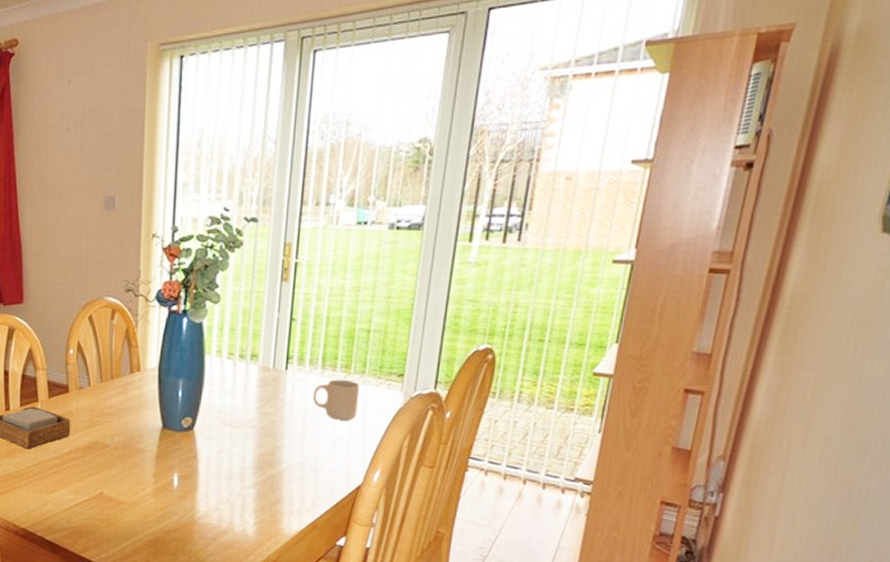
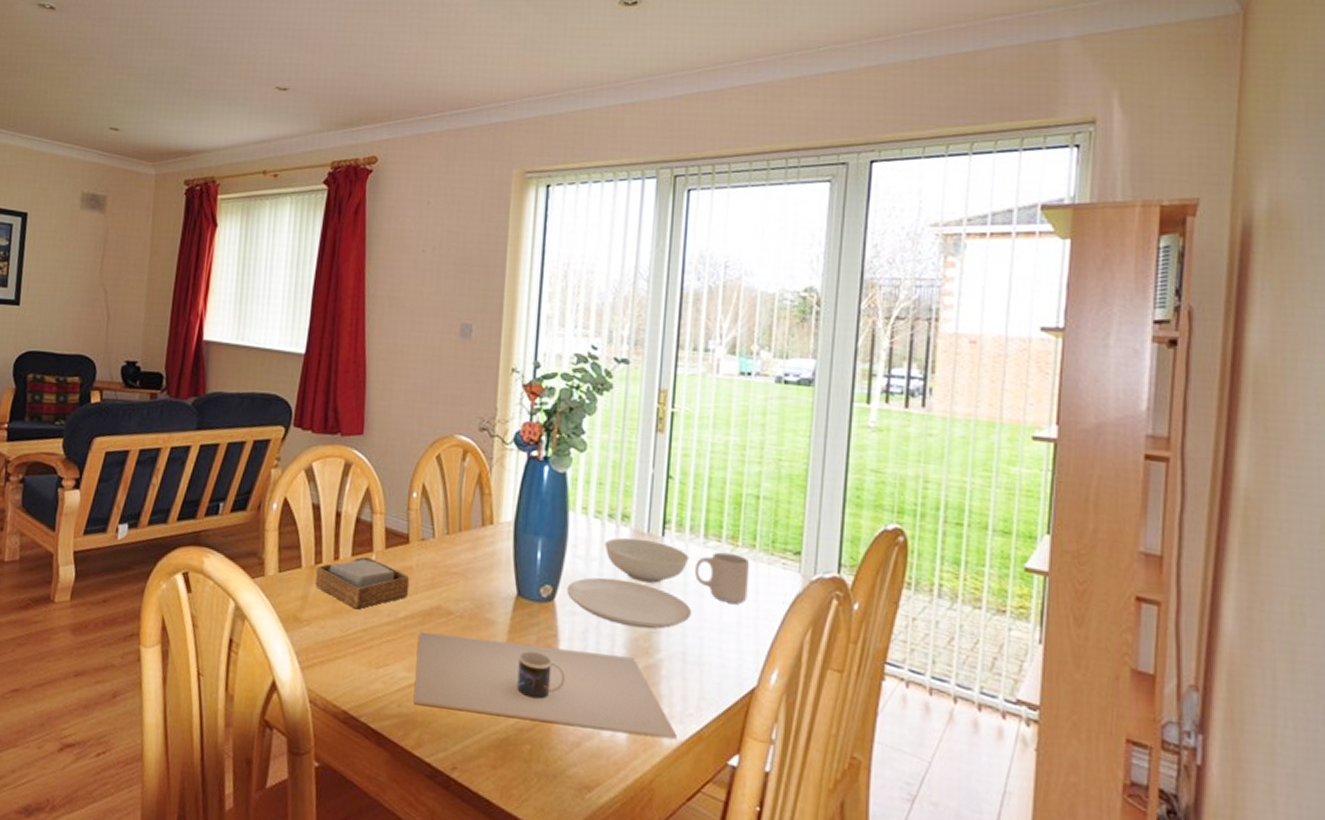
place setting: none [79,462,296,529] -> present [413,631,677,739]
plate: none [204,407,310,446] -> present [567,577,692,629]
bowl: none [236,373,309,409] -> present [604,537,689,583]

